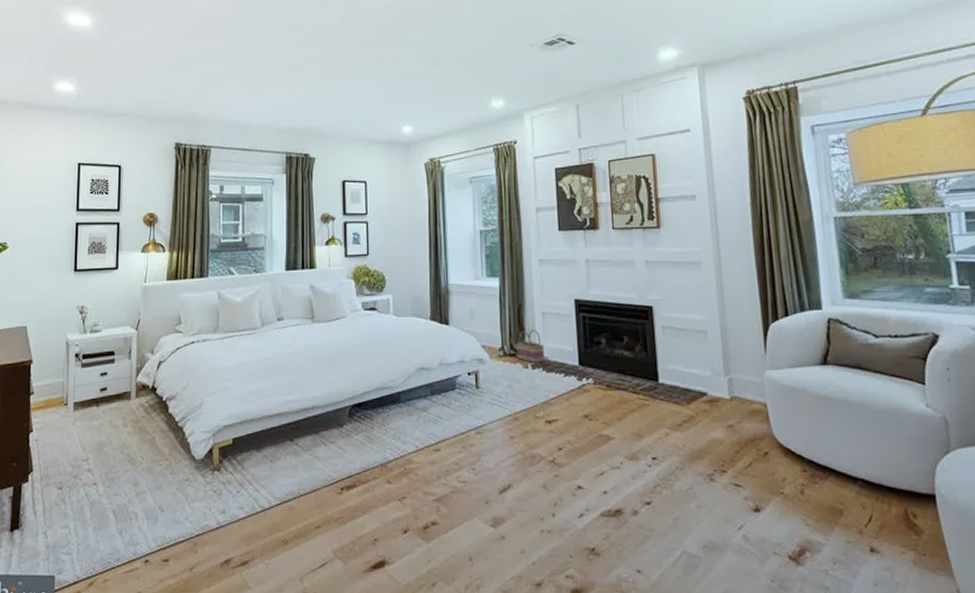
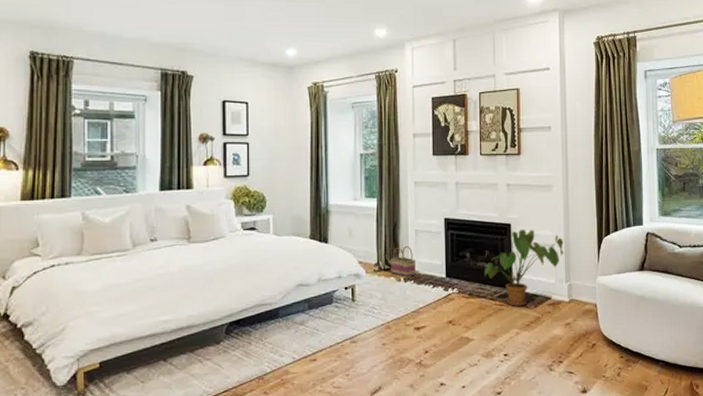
house plant: none [623,312,720,402] -> present [484,229,564,306]

